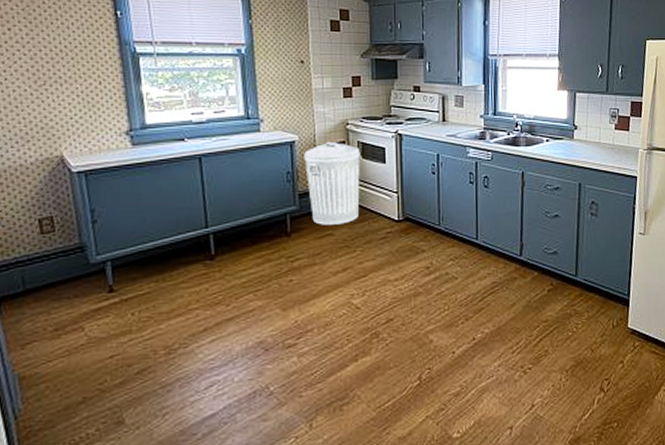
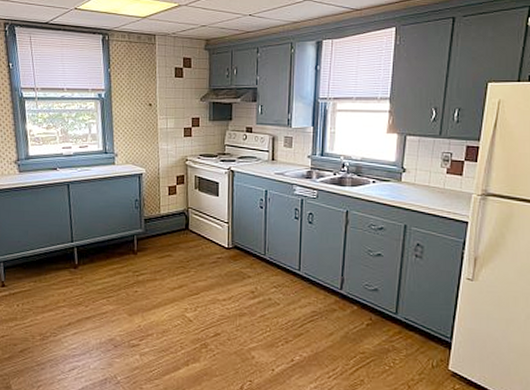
trash can: present [304,142,360,225] -> none [149,176,197,248]

